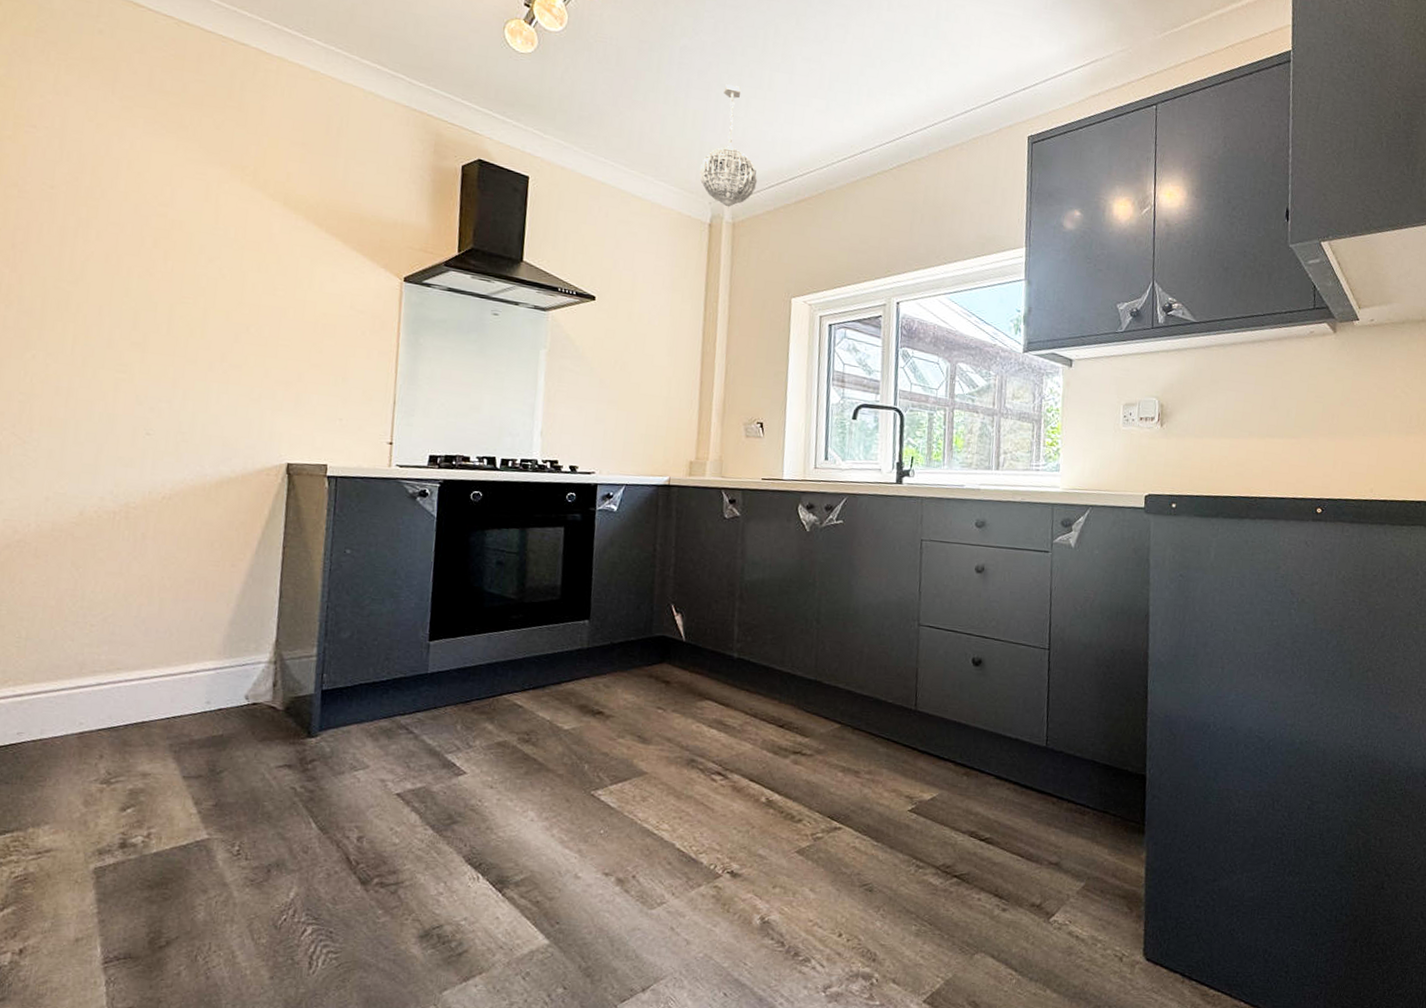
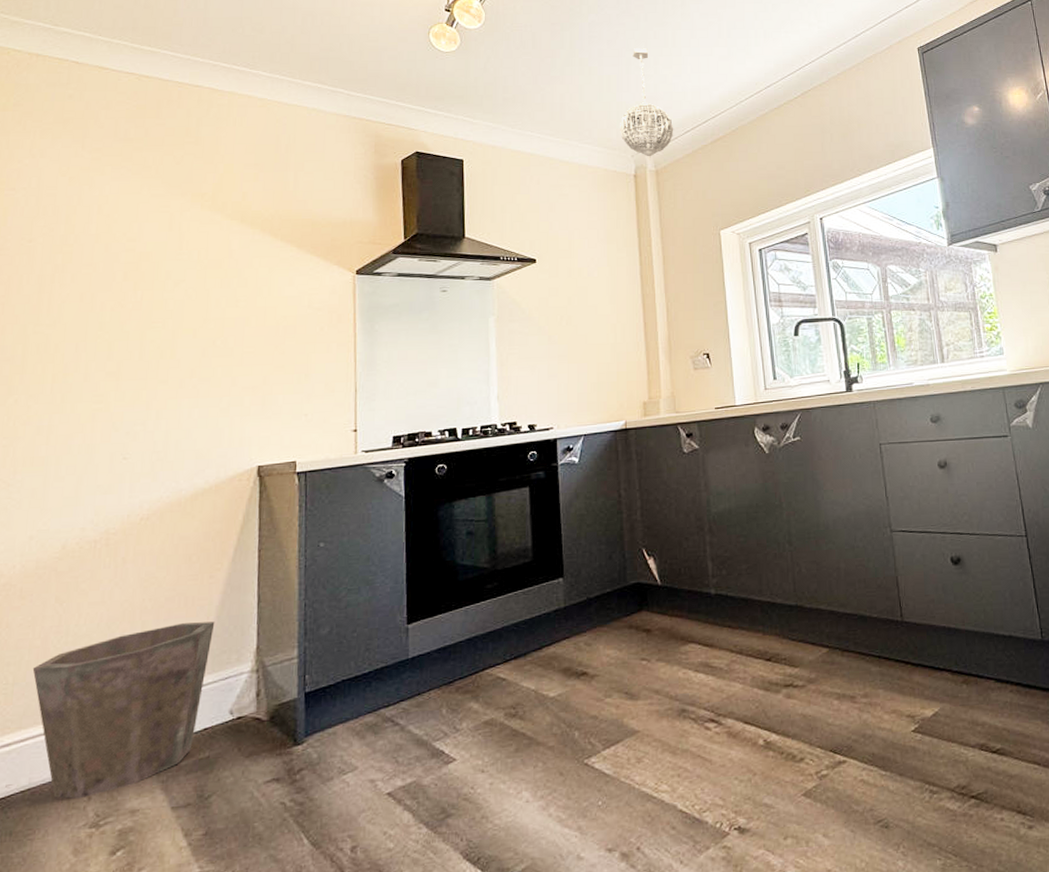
waste bin: none [46,605,235,755] -> present [32,621,215,799]

